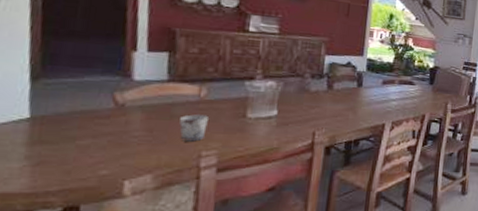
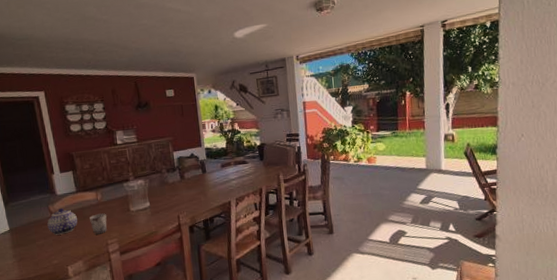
teapot: none [103,98,160,135] -> present [47,208,78,235]

